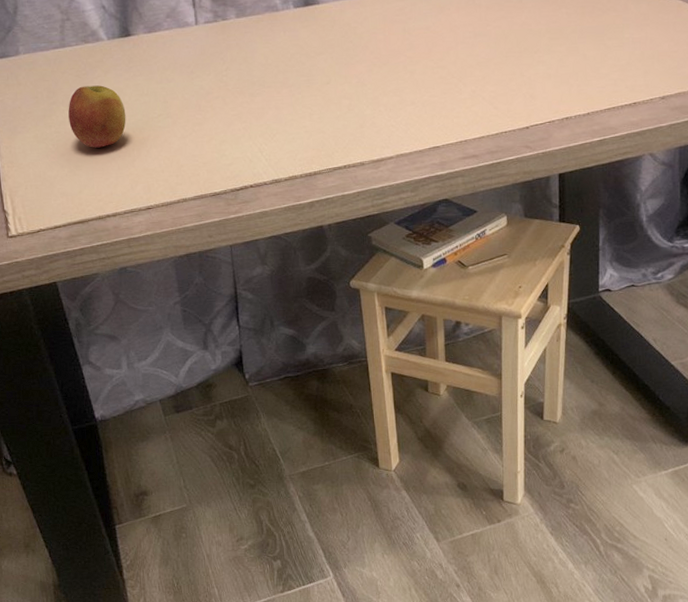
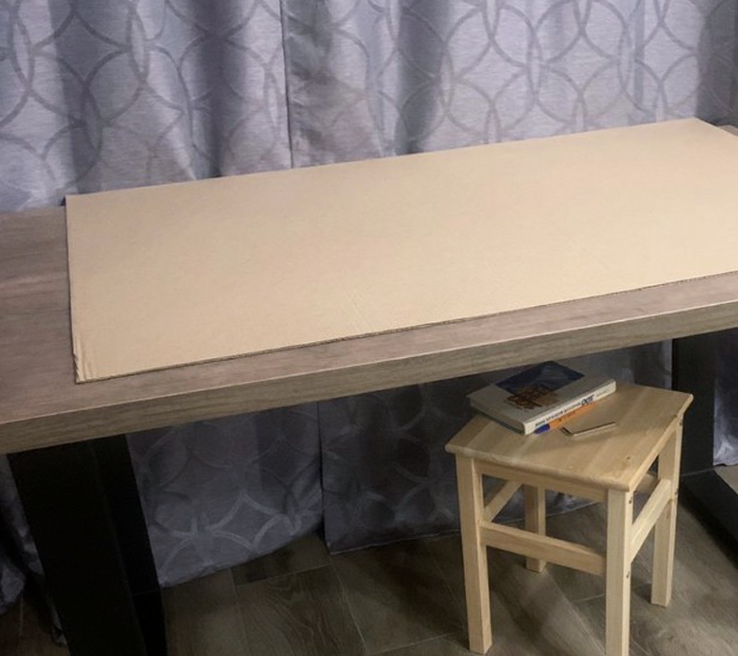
apple: present [68,85,126,148] -> none [150,227,212,292]

